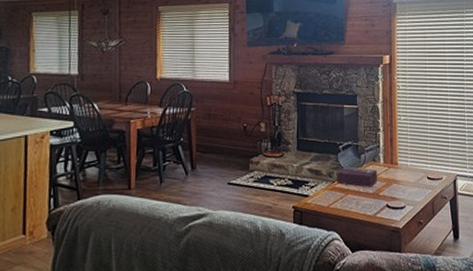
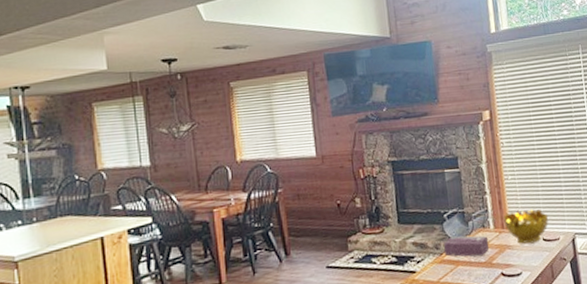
decorative bowl: none [393,148,434,181] -> present [503,209,549,244]

